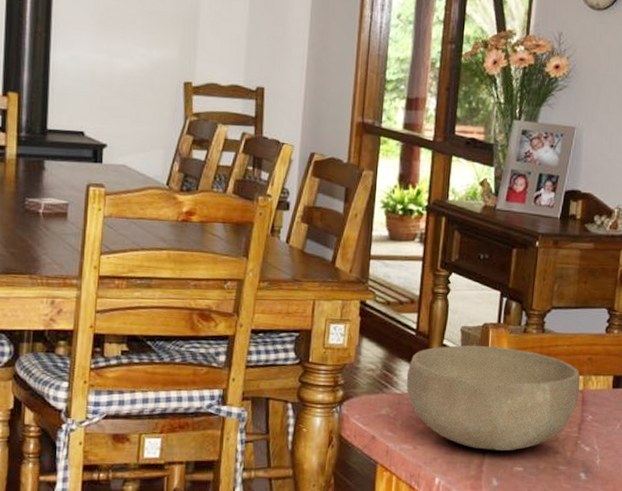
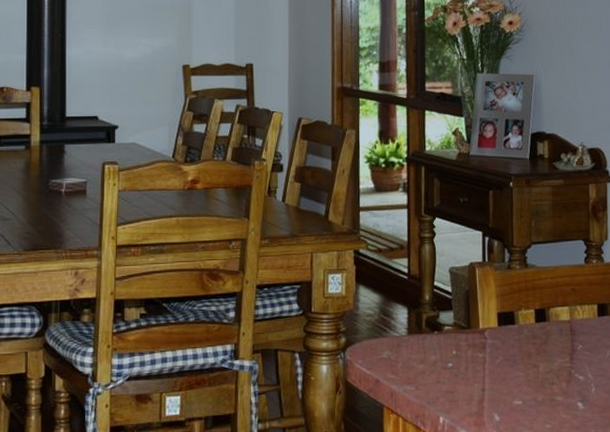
bowl: present [406,345,581,451] -> none [403,284,567,386]

